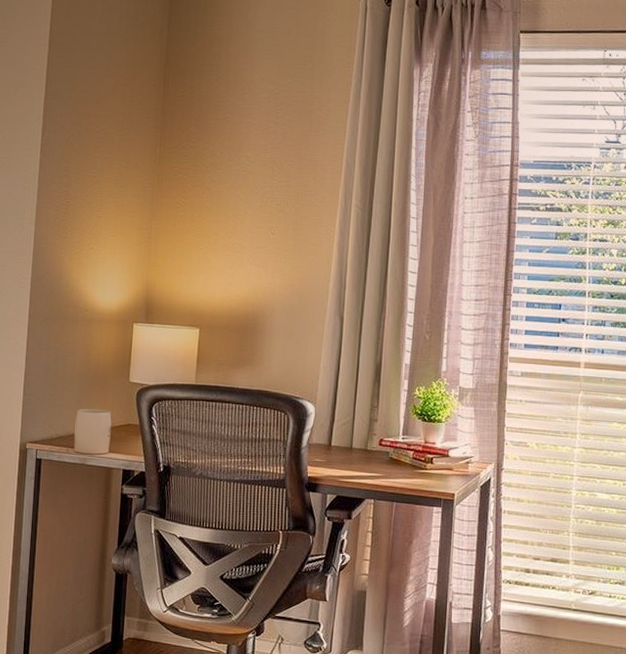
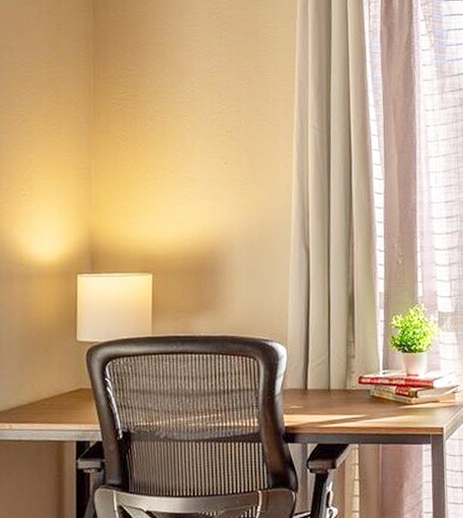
mug: present [73,408,112,455] -> none [16,375,60,428]

